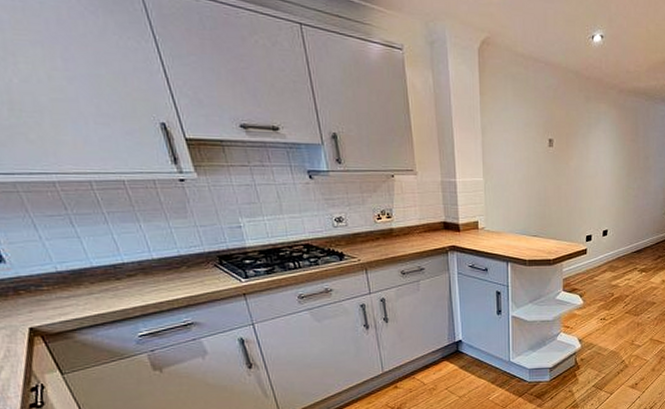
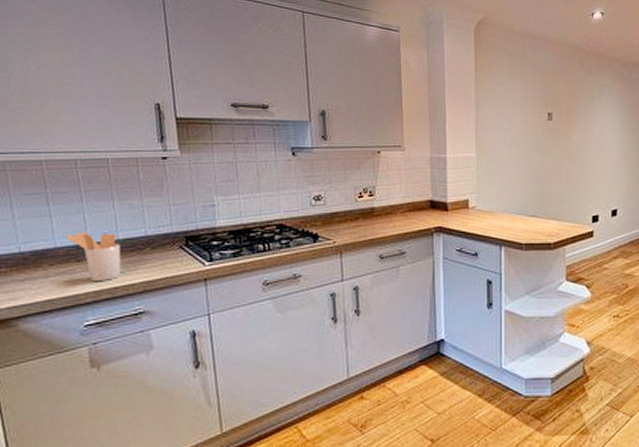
utensil holder: none [100,252,163,298] -> present [66,232,122,282]

